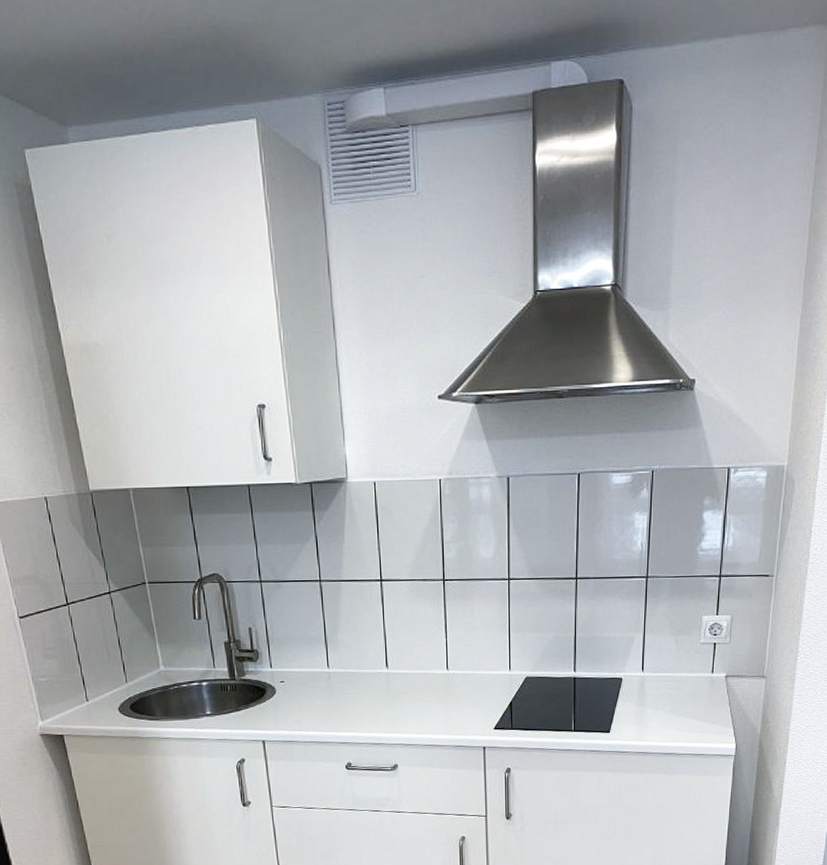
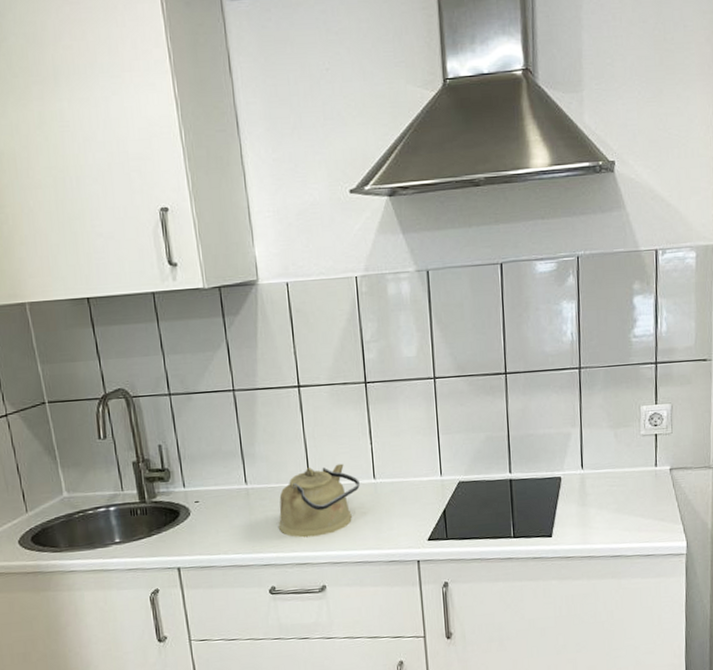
kettle: none [356,654,434,720] -> present [278,463,360,538]

